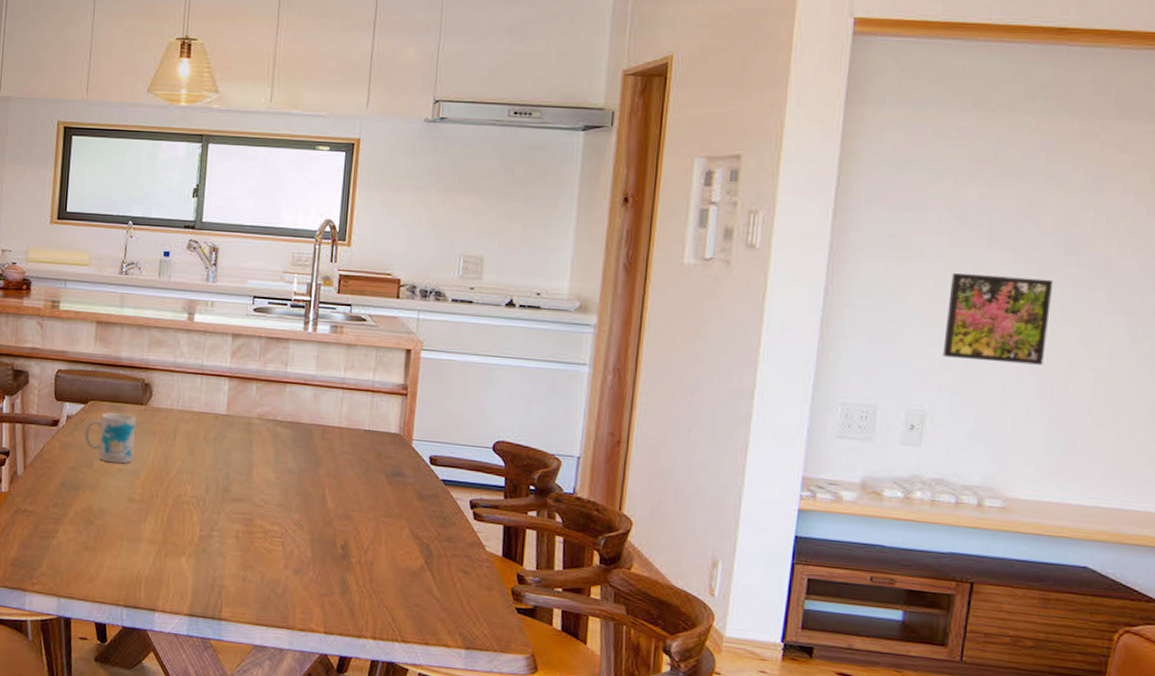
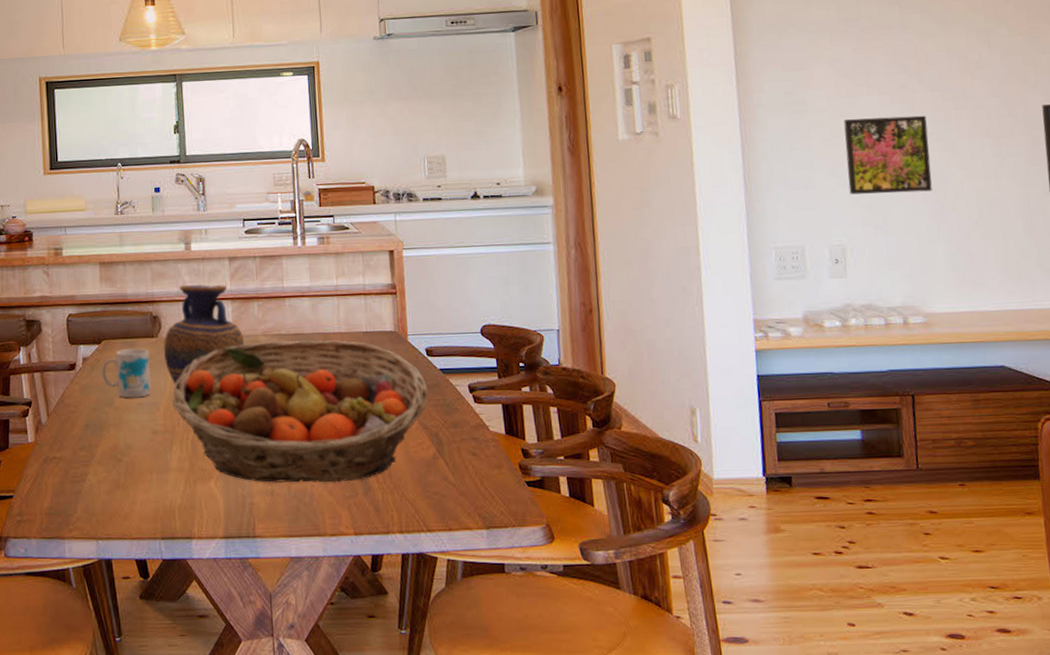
vase: none [151,355,238,471] -> present [163,284,245,398]
fruit basket: none [153,424,426,580] -> present [172,340,429,483]

